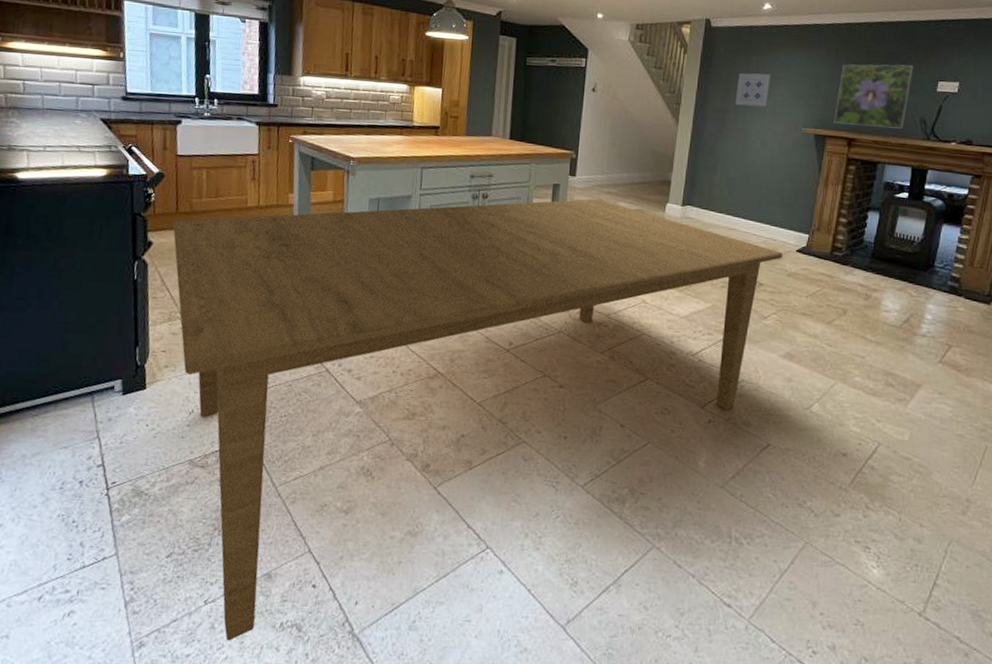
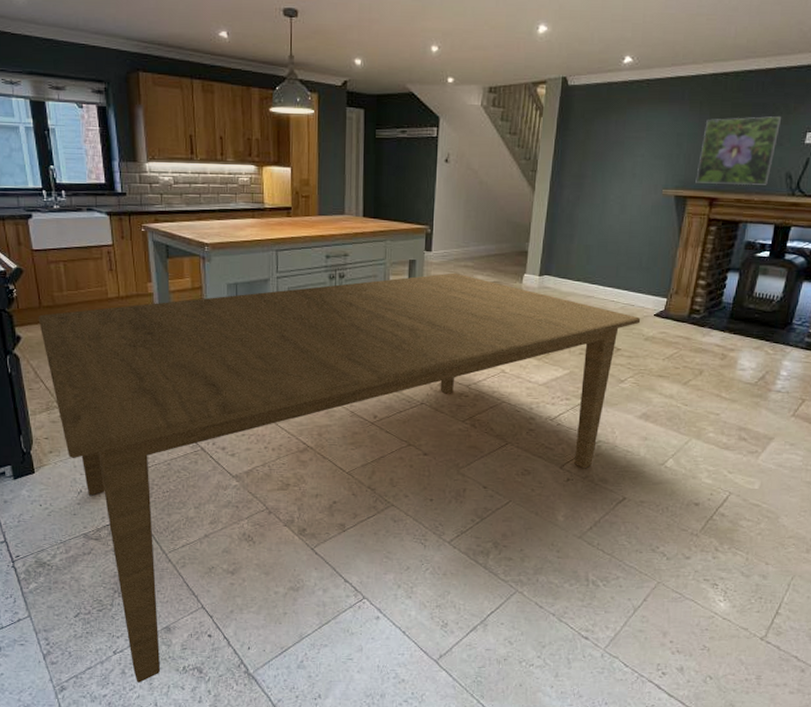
wall art: present [735,73,772,107] -> none [593,133,631,170]

